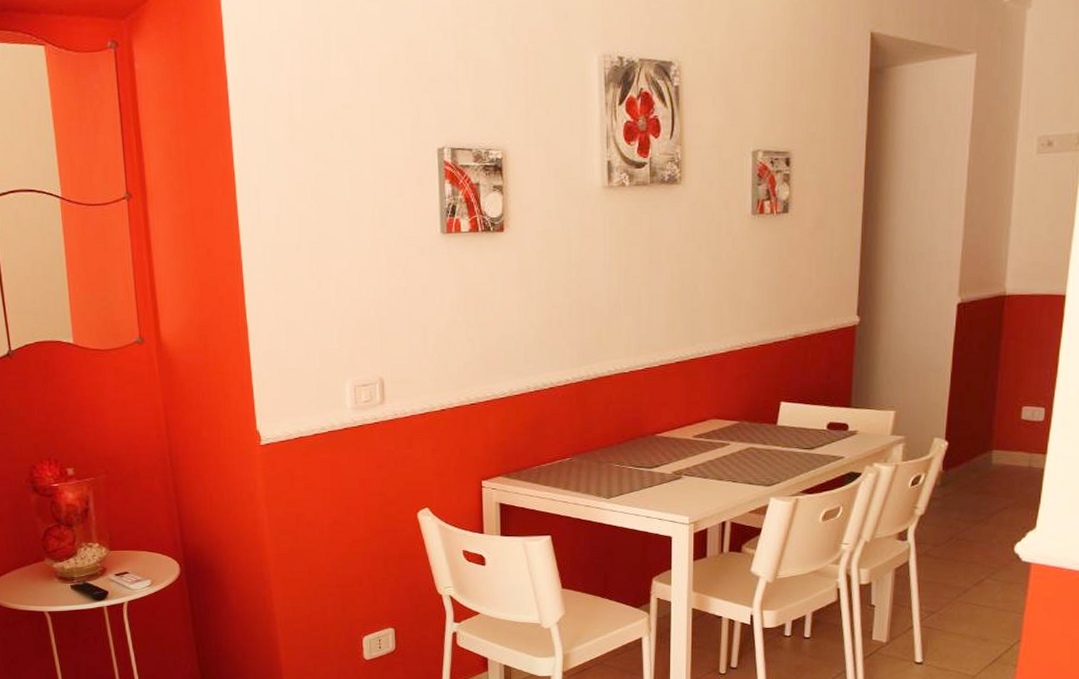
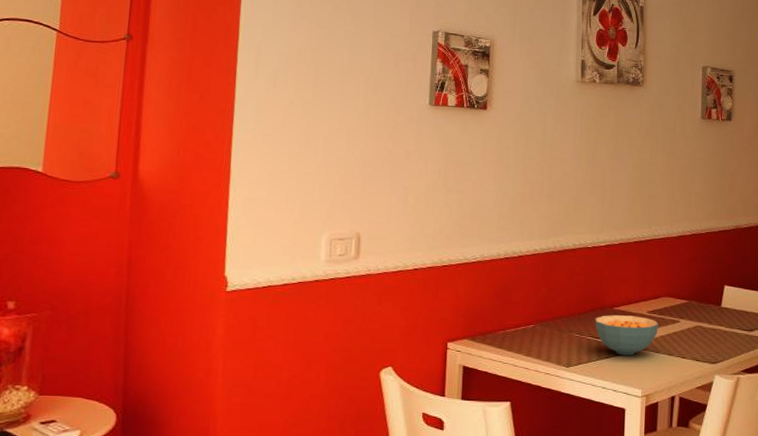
cereal bowl: none [635,441,706,483] -> present [595,315,659,356]

